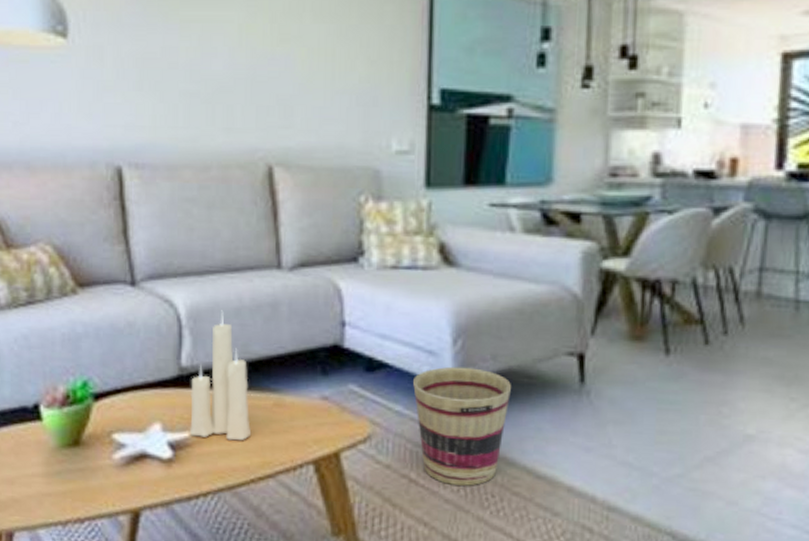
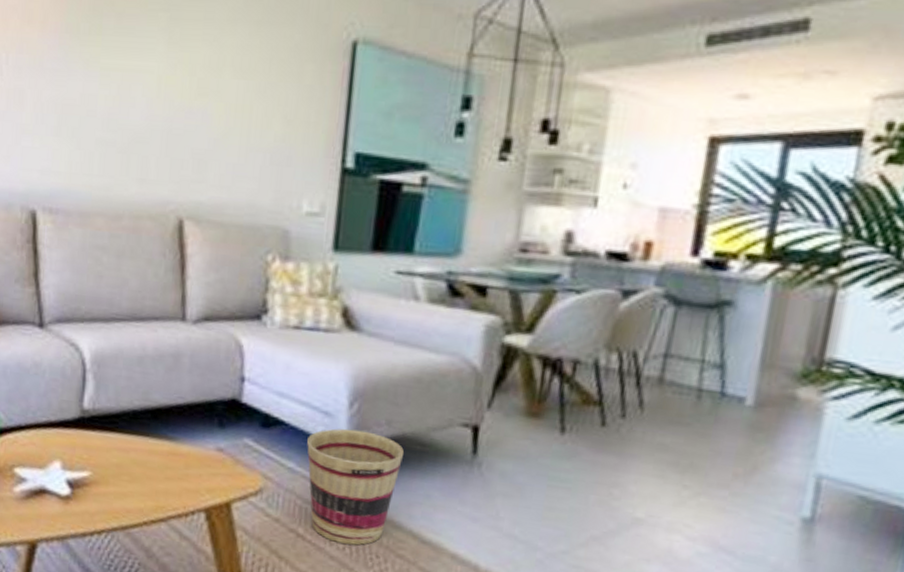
candle: present [189,310,252,441] -> none [87,357,147,485]

